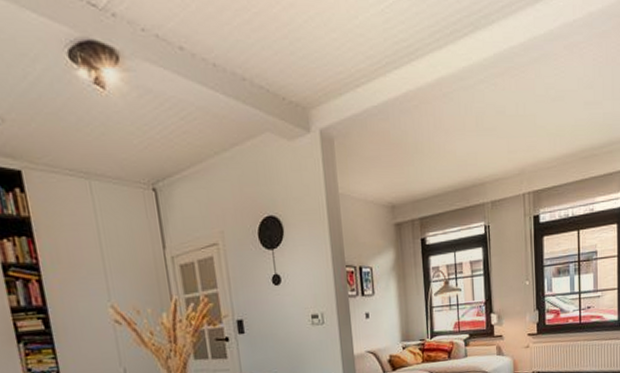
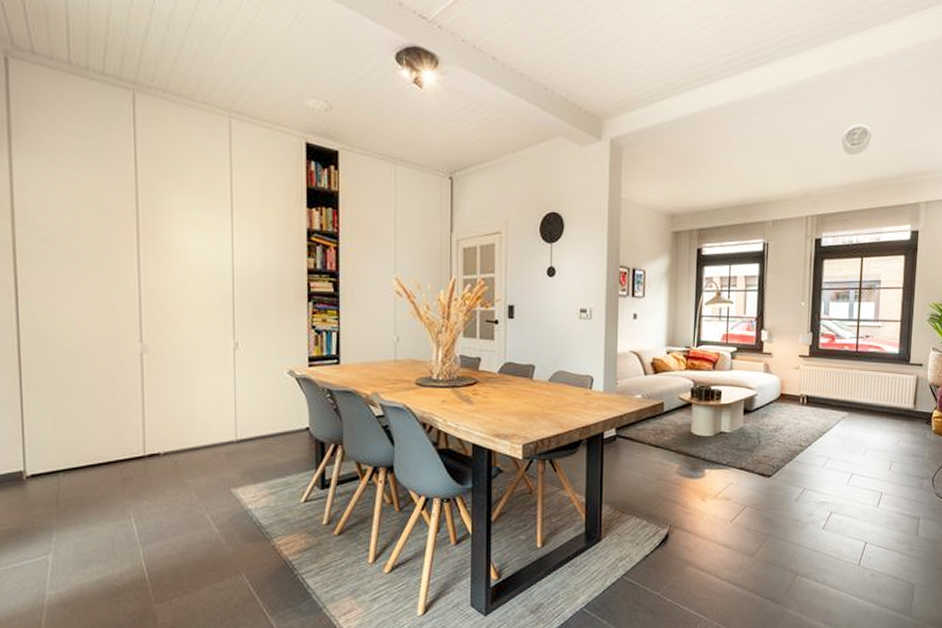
ceiling light: none [550,93,579,127] -> present [841,124,873,156]

